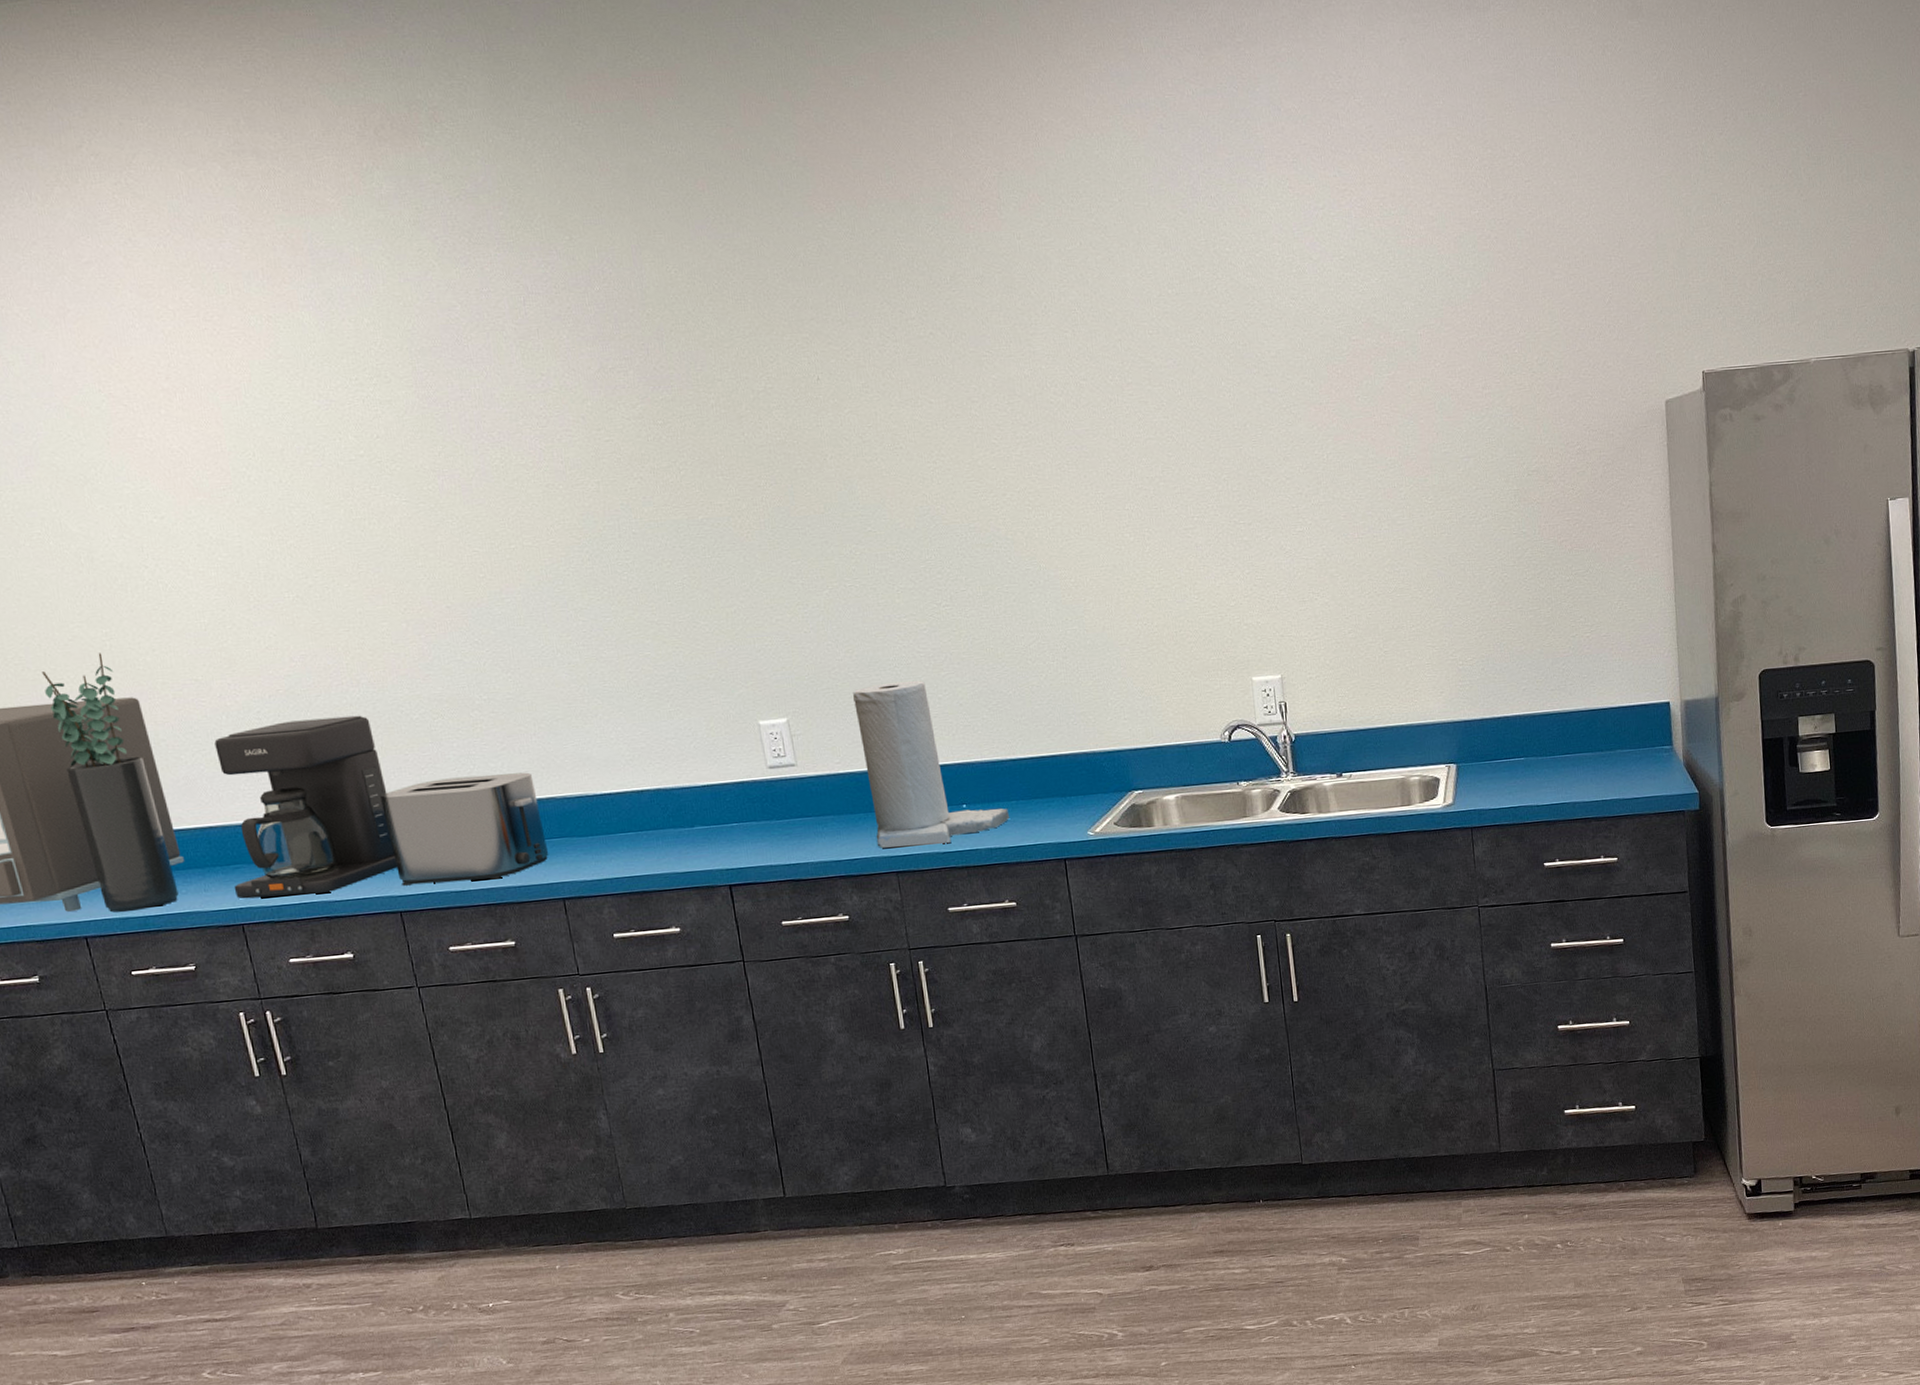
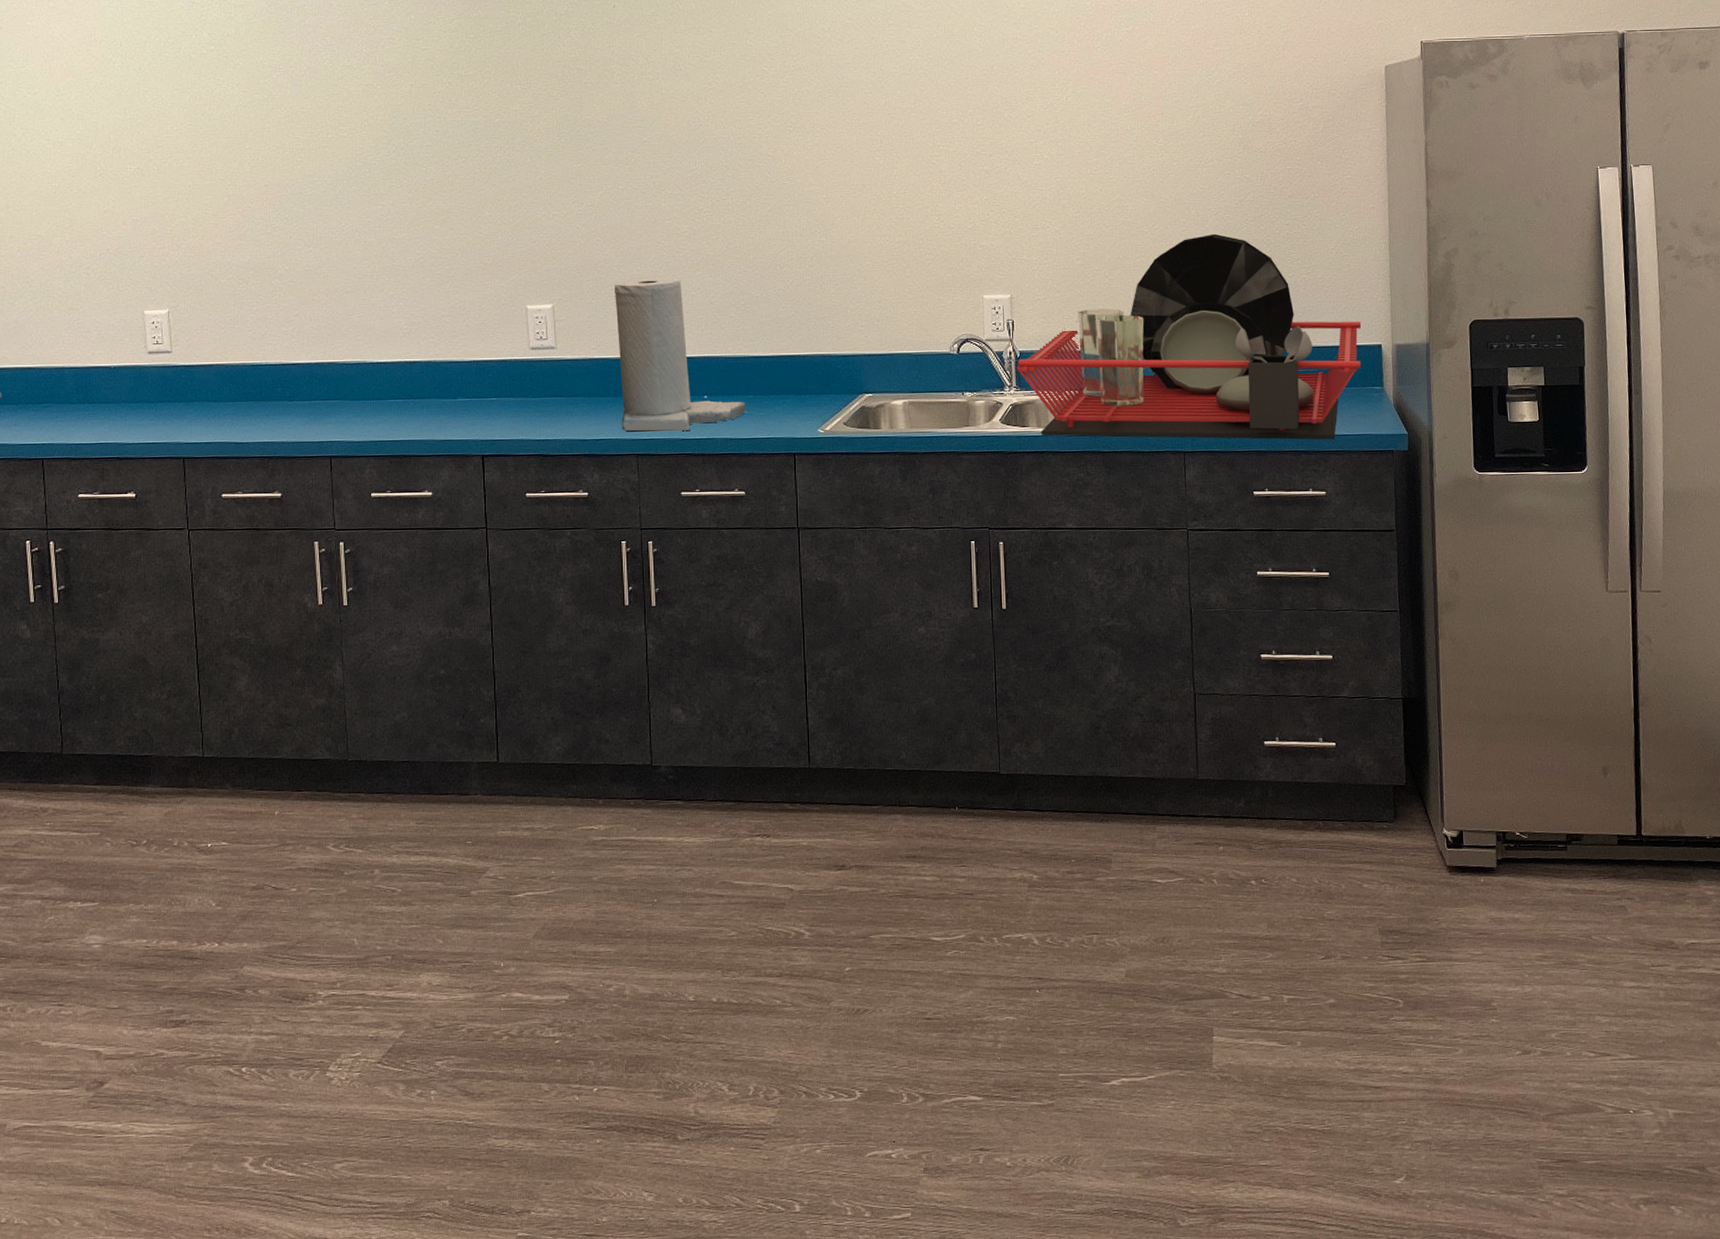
coffee maker: present [214,715,398,900] -> none [41,276,188,436]
toaster: present [379,772,549,886] -> none [181,337,323,434]
dish rack: none [1292,595,1650,822] -> present [1017,233,1362,440]

